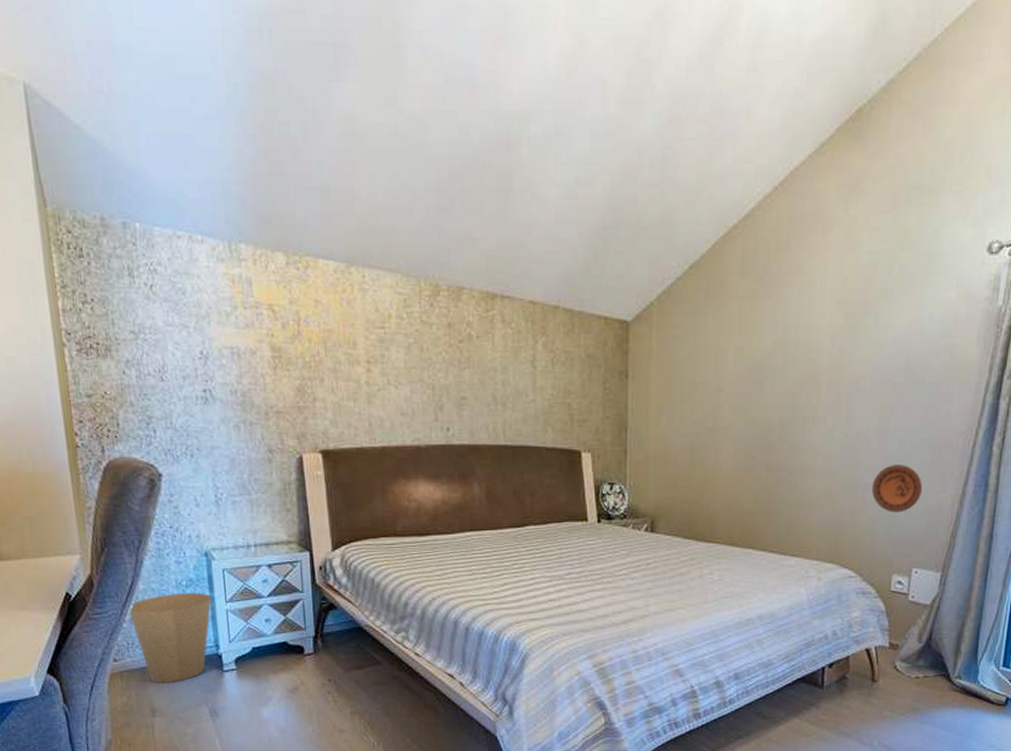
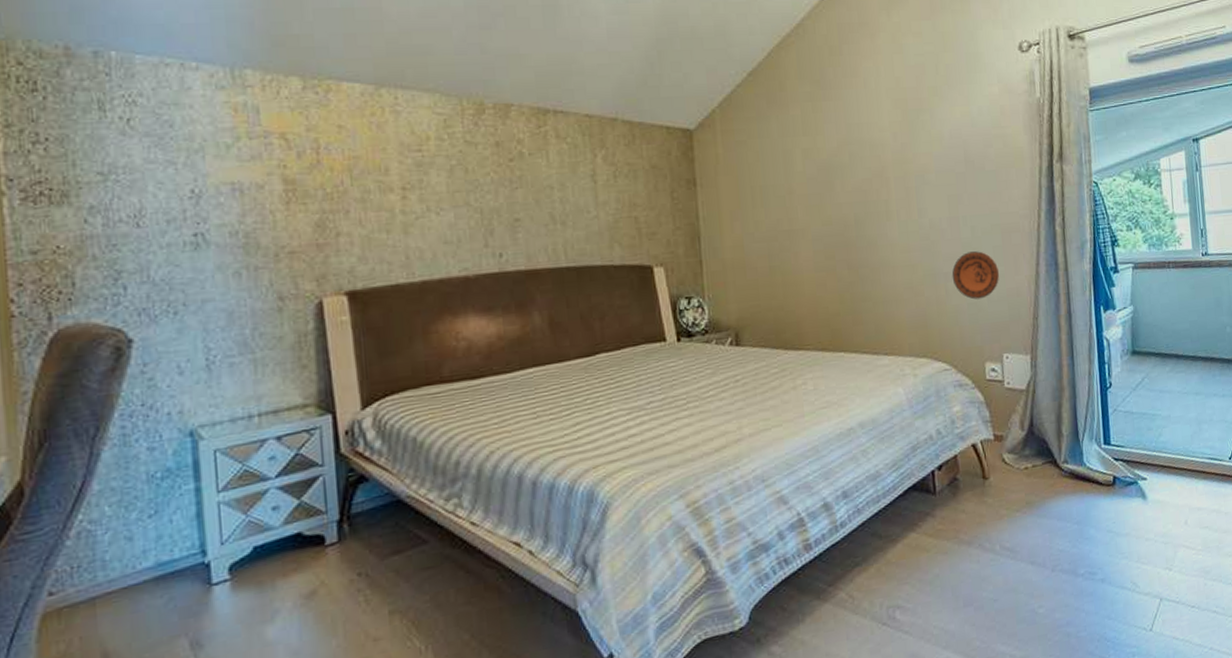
trash can: present [127,592,212,684] -> none [73,484,198,616]

